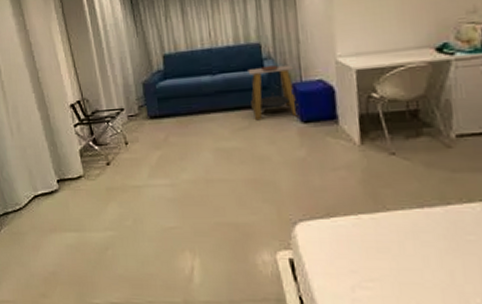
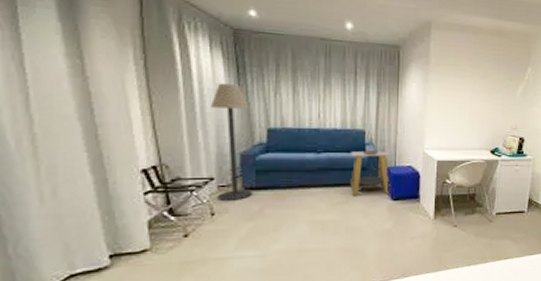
floor lamp: none [114,15,158,131] -> present [211,83,253,202]

